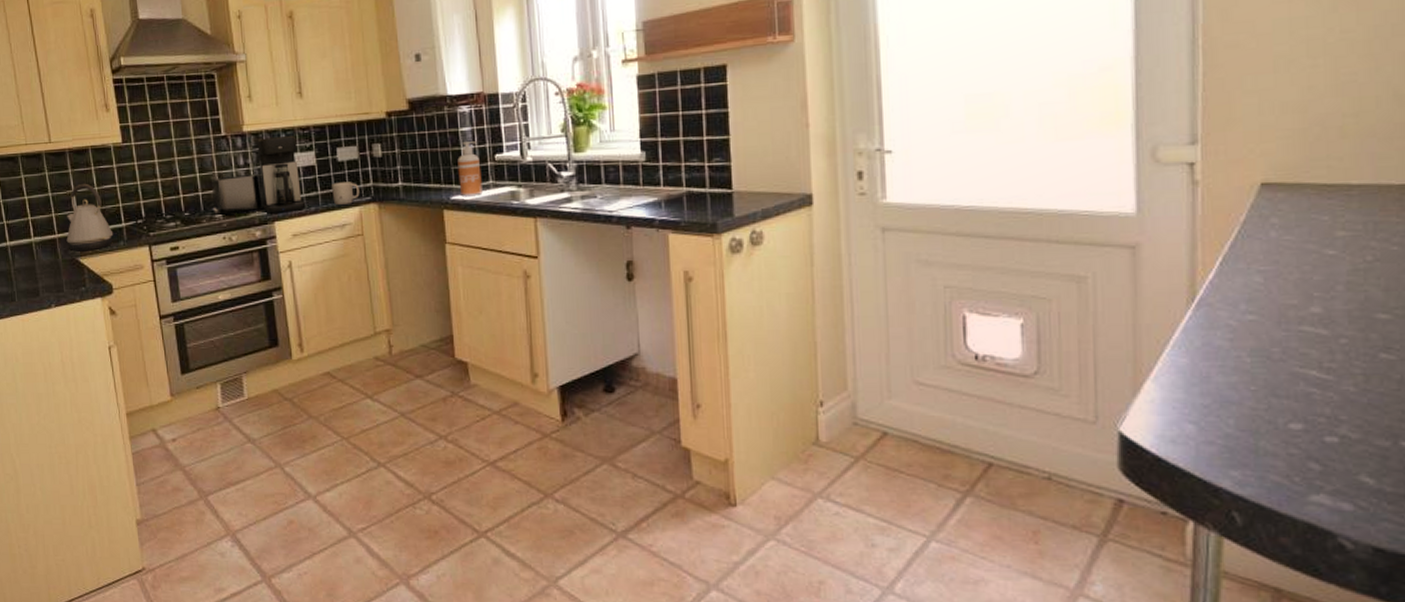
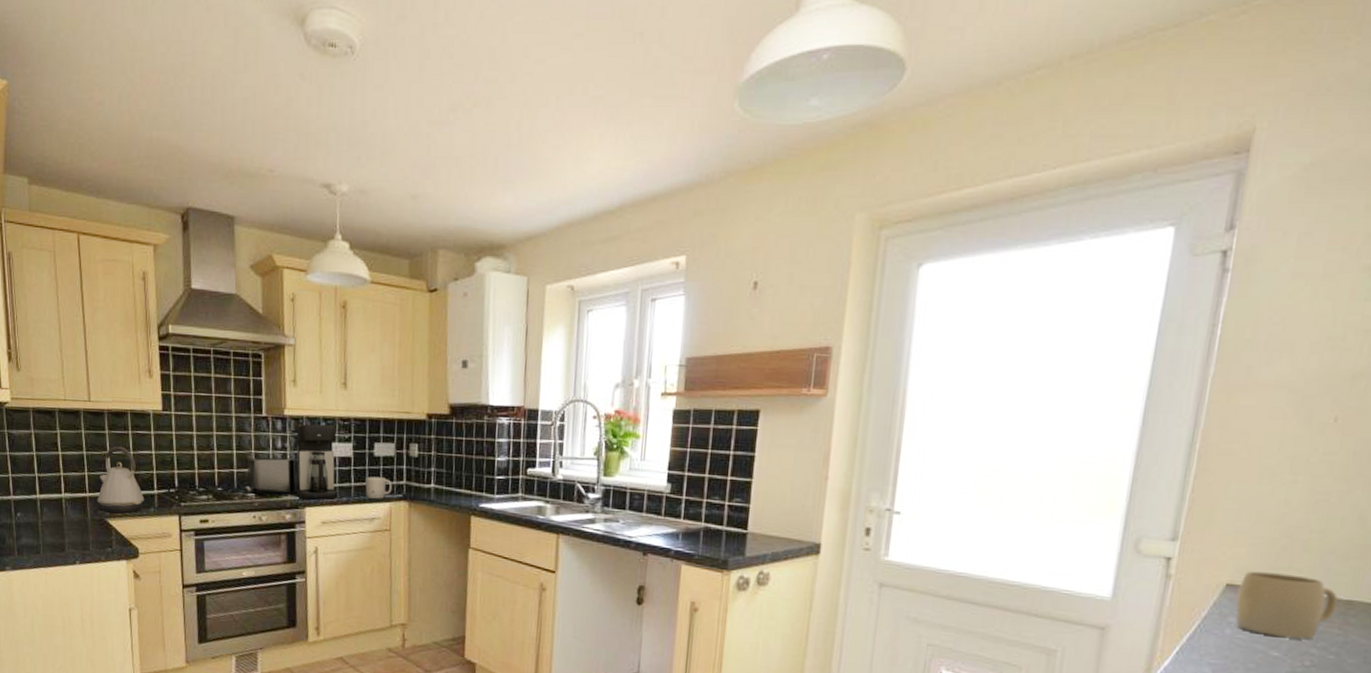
soap dispenser: present [457,141,483,197] -> none [489,453,513,507]
mug: none [1275,164,1391,234] -> present [1235,571,1338,640]

